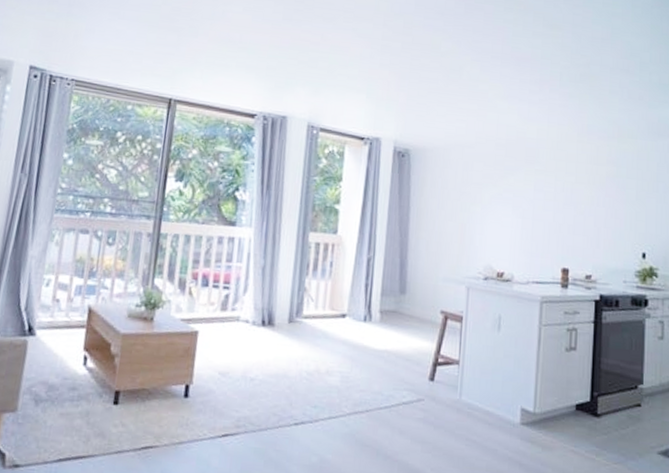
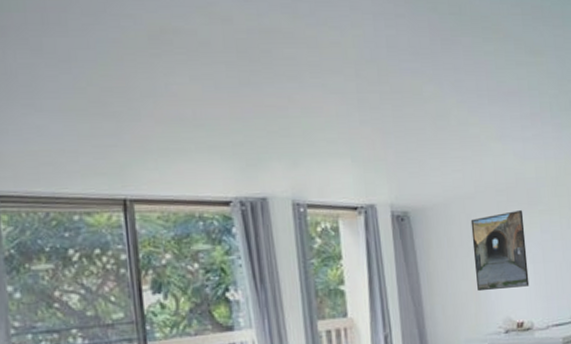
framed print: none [463,165,519,239] -> present [470,210,530,292]

